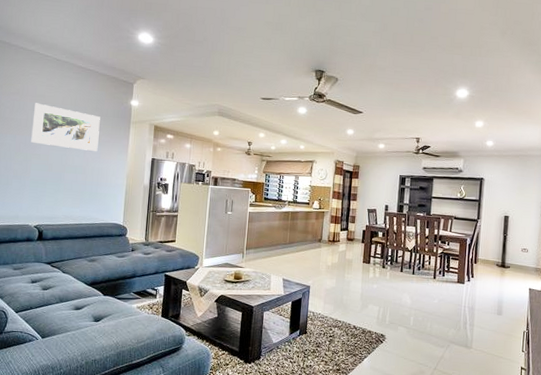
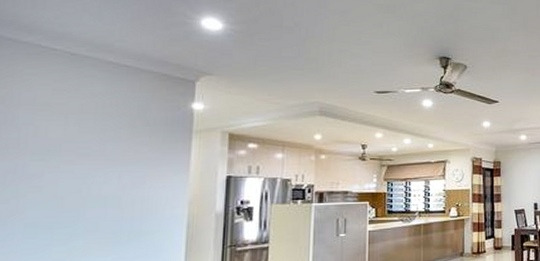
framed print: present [31,103,100,151] -> none [25,114,144,174]

